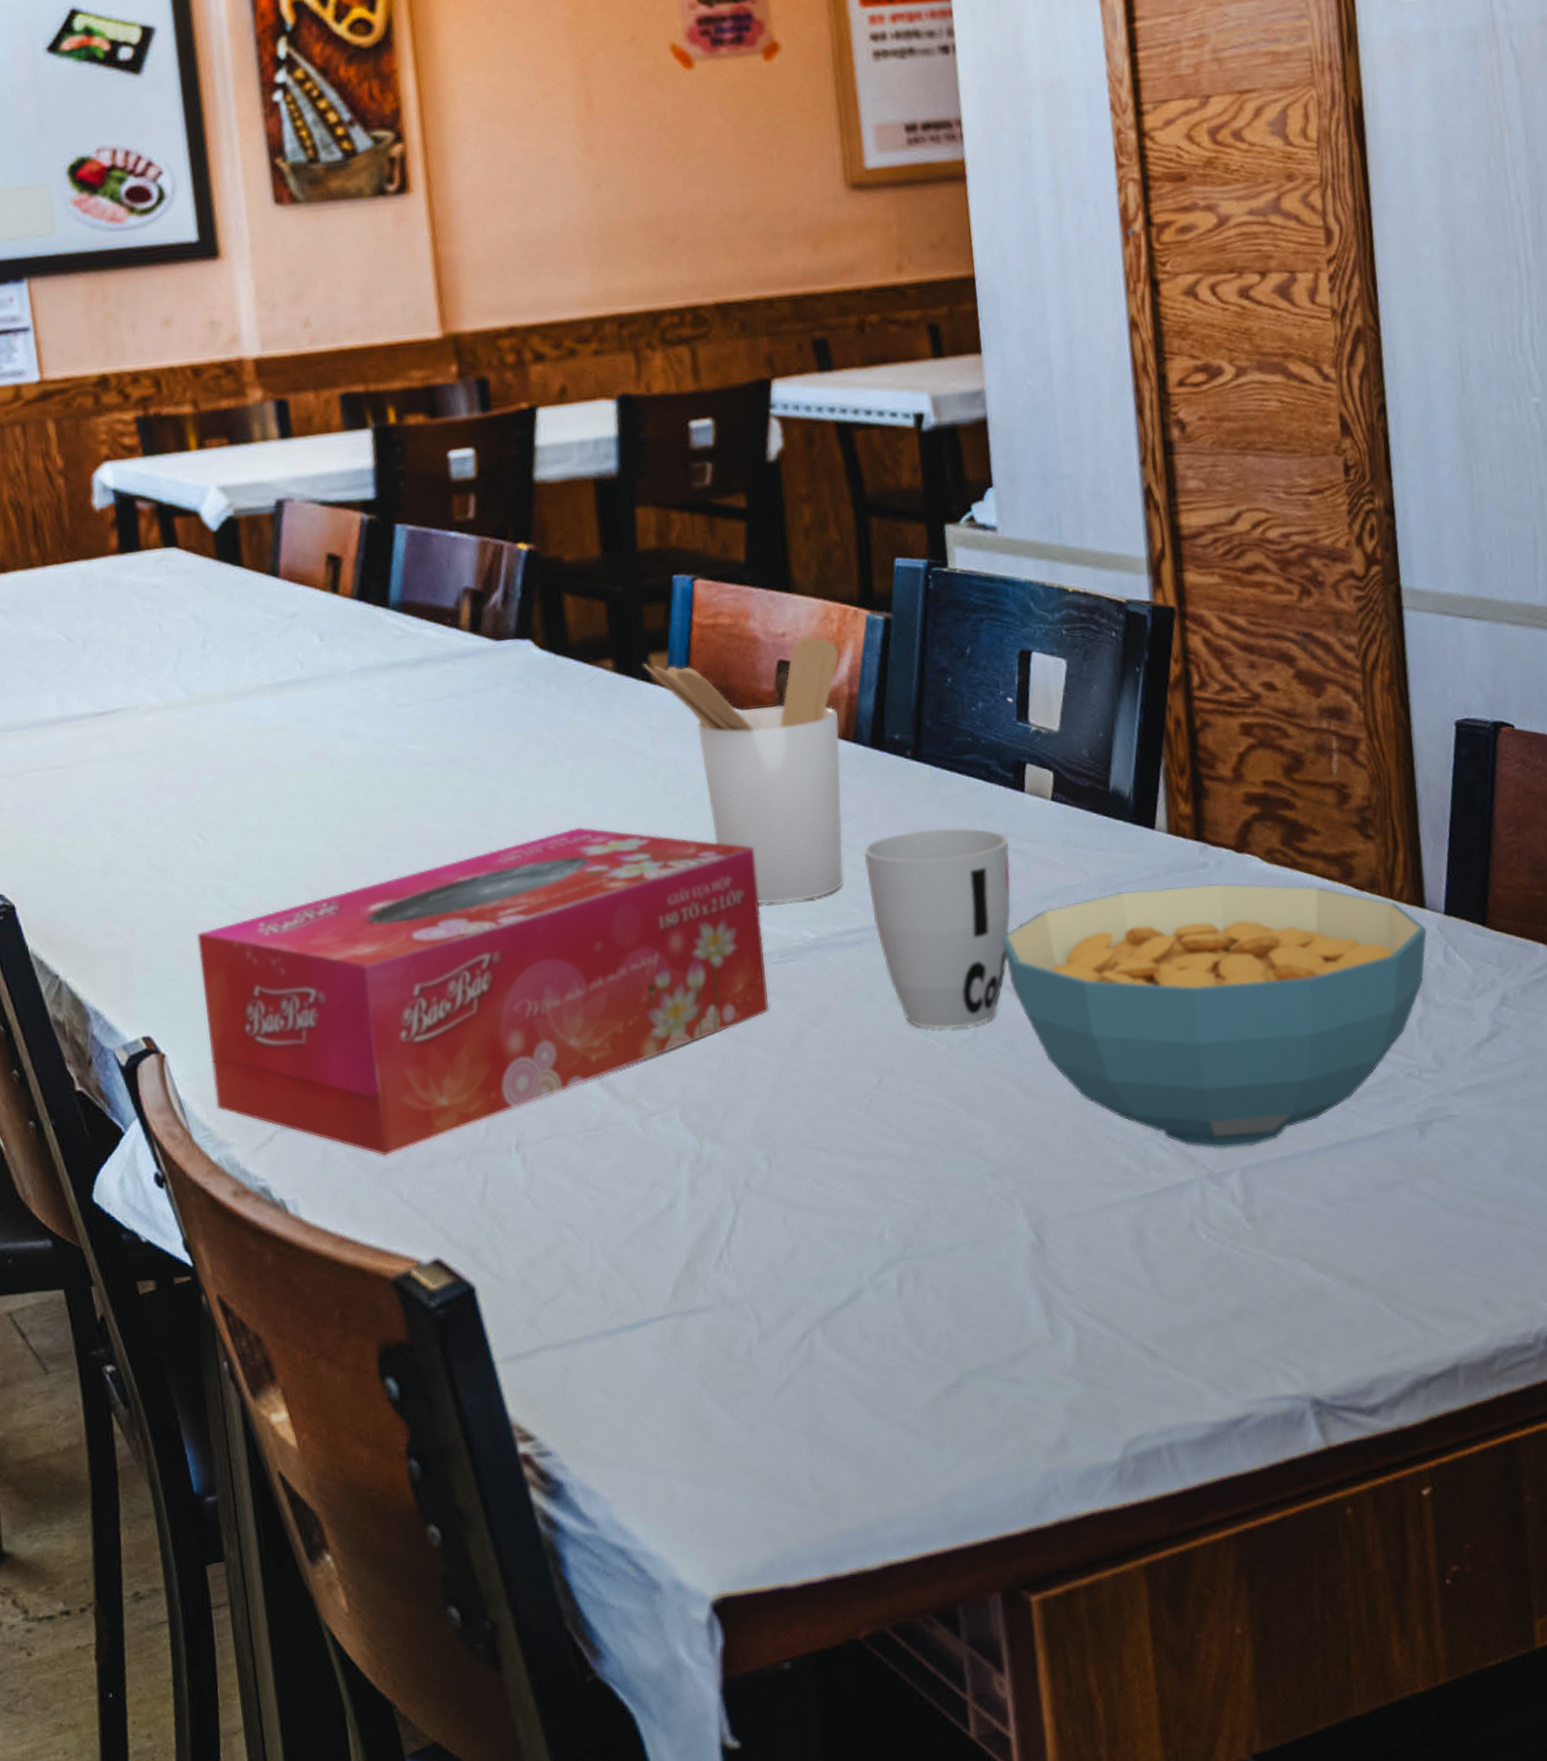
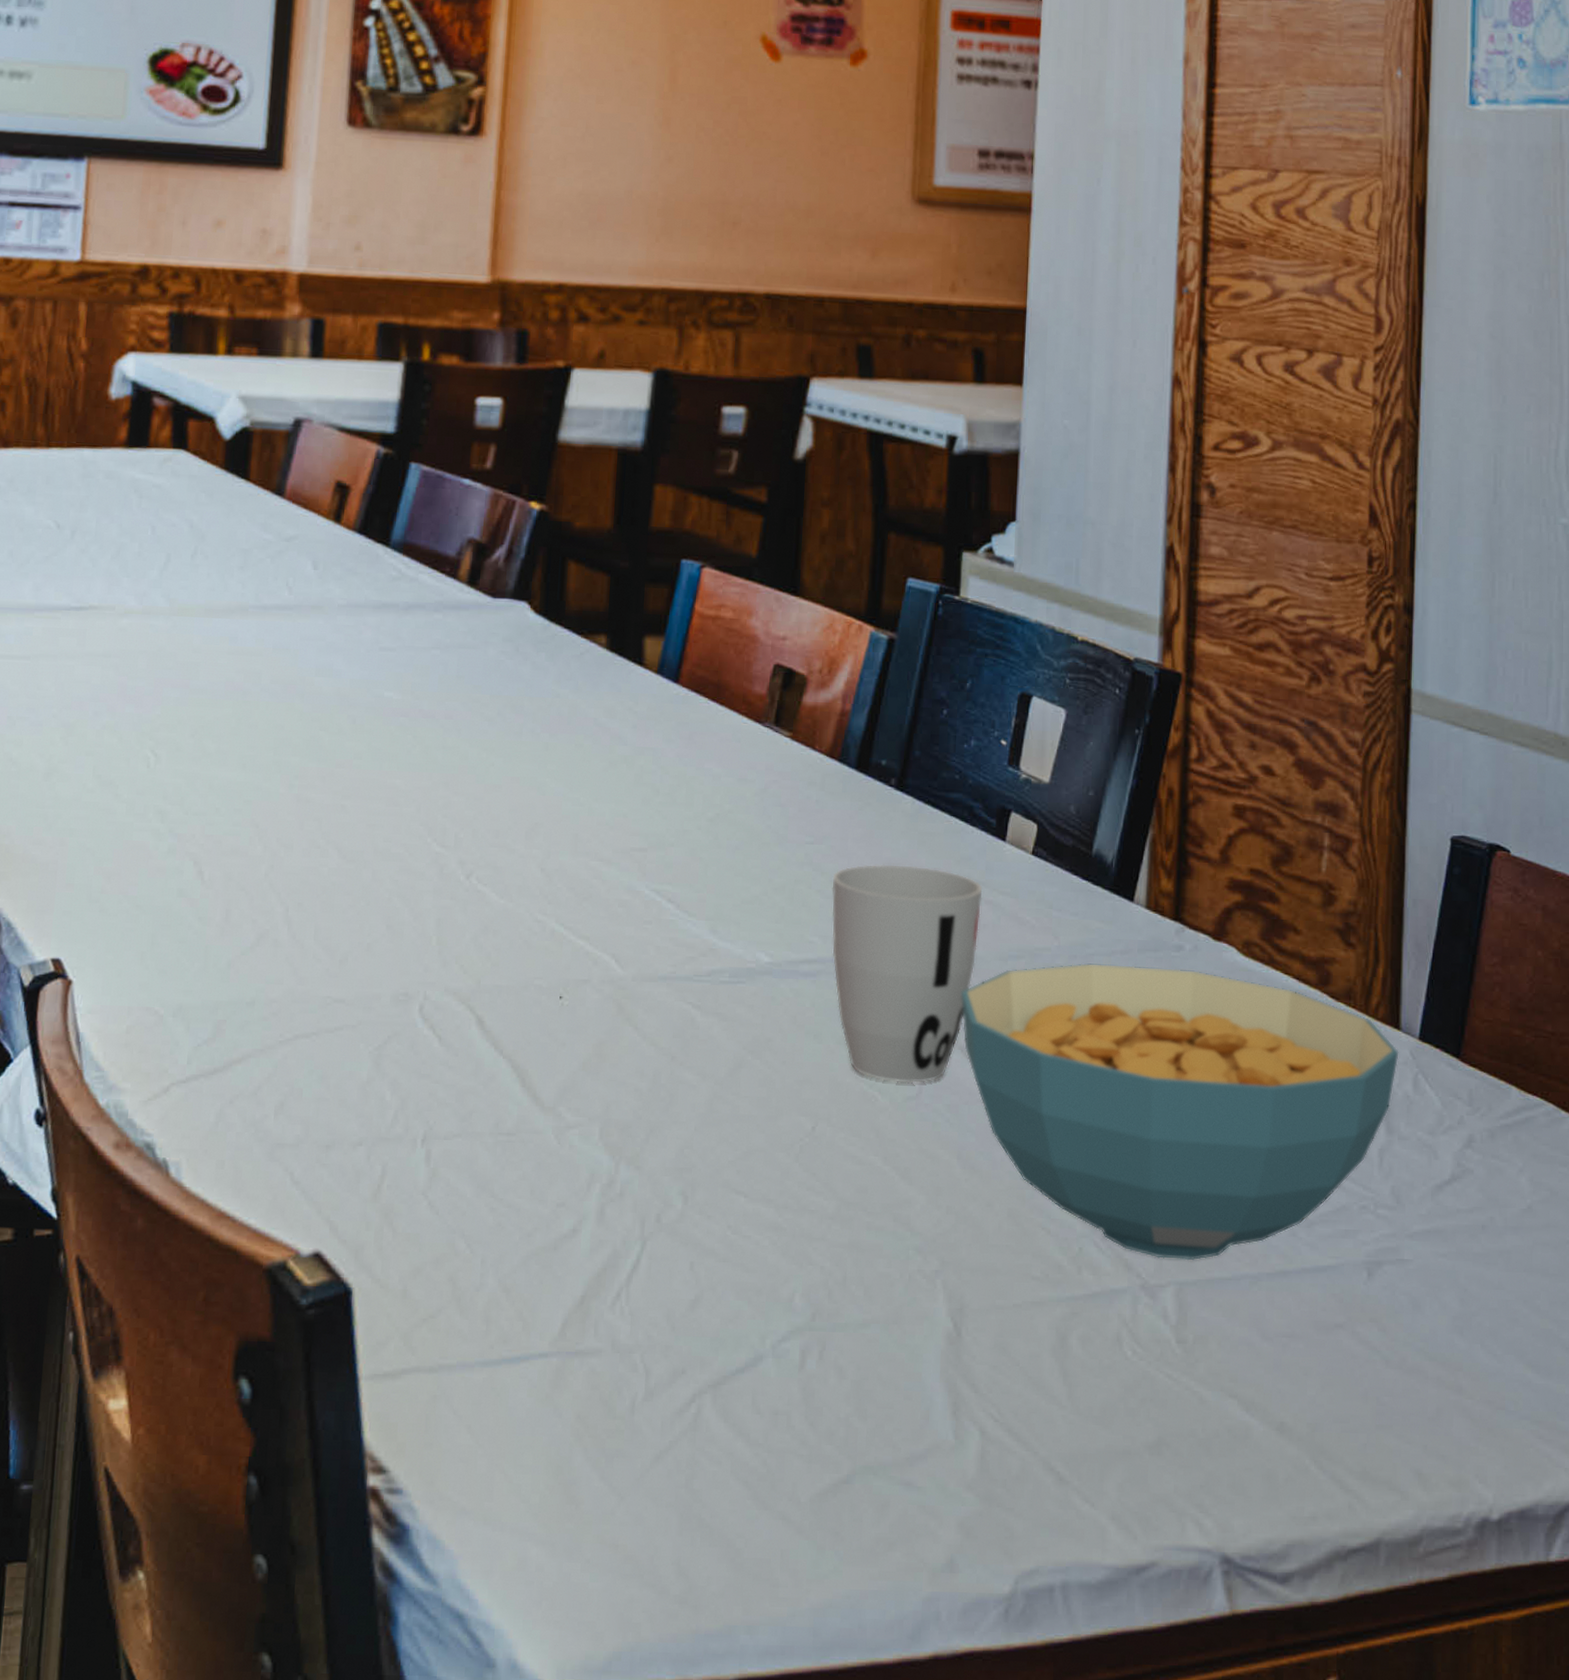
tissue box: present [197,826,770,1157] -> none [116,805,720,1129]
utensil holder: present [643,635,844,905] -> none [637,643,838,920]

